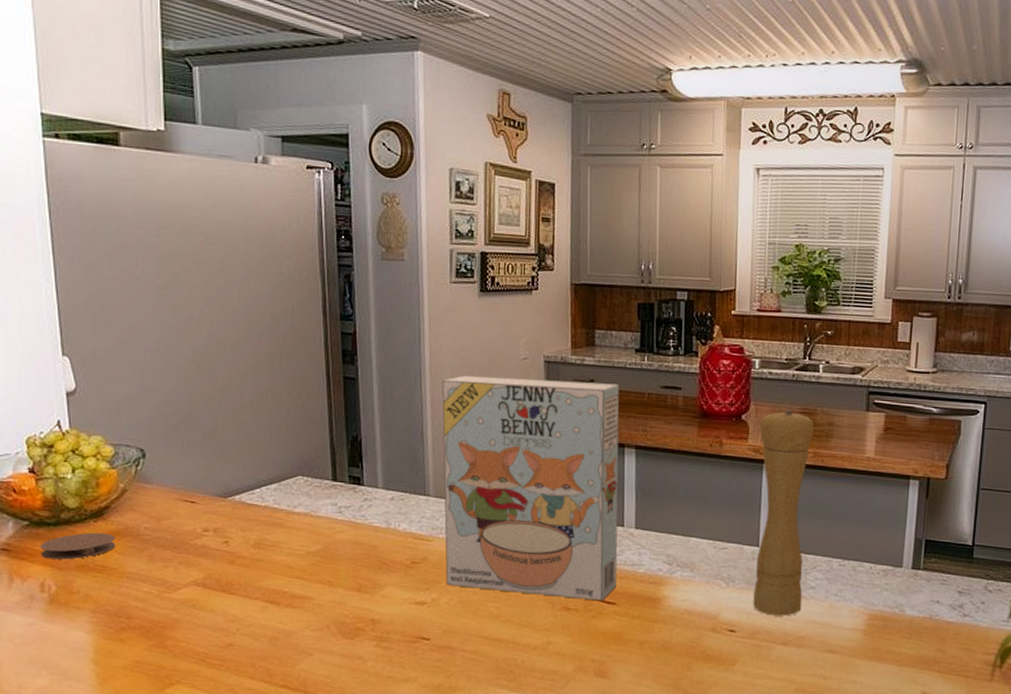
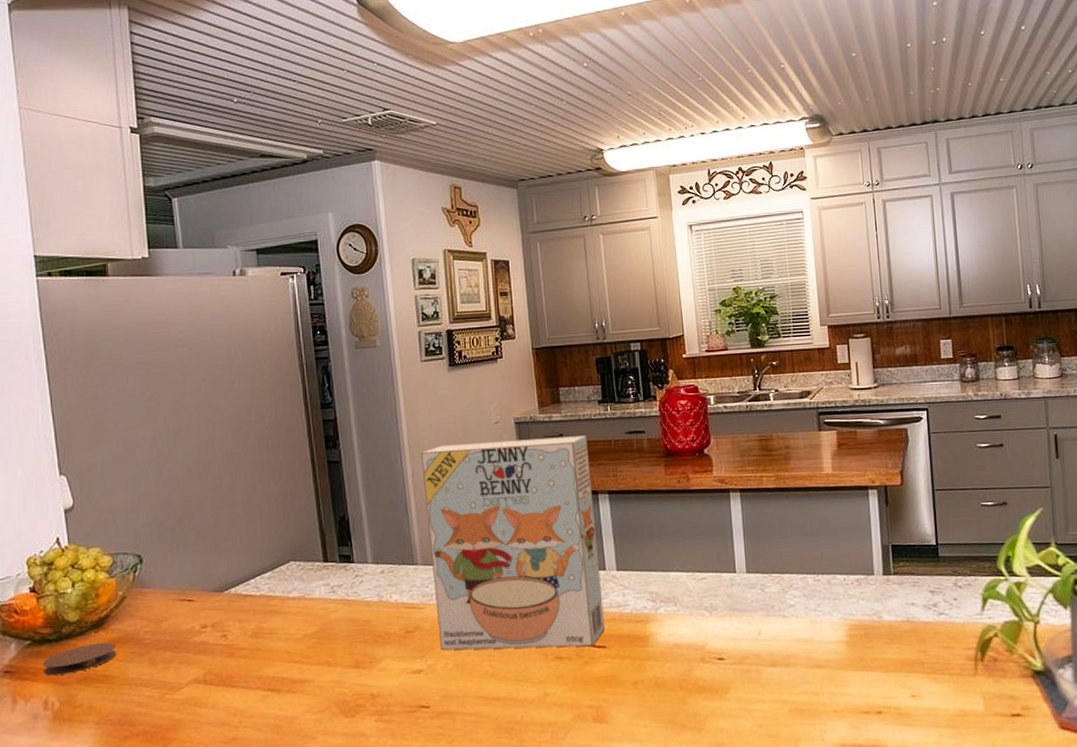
pepper mill: present [753,410,814,616] -> none [722,439,785,639]

